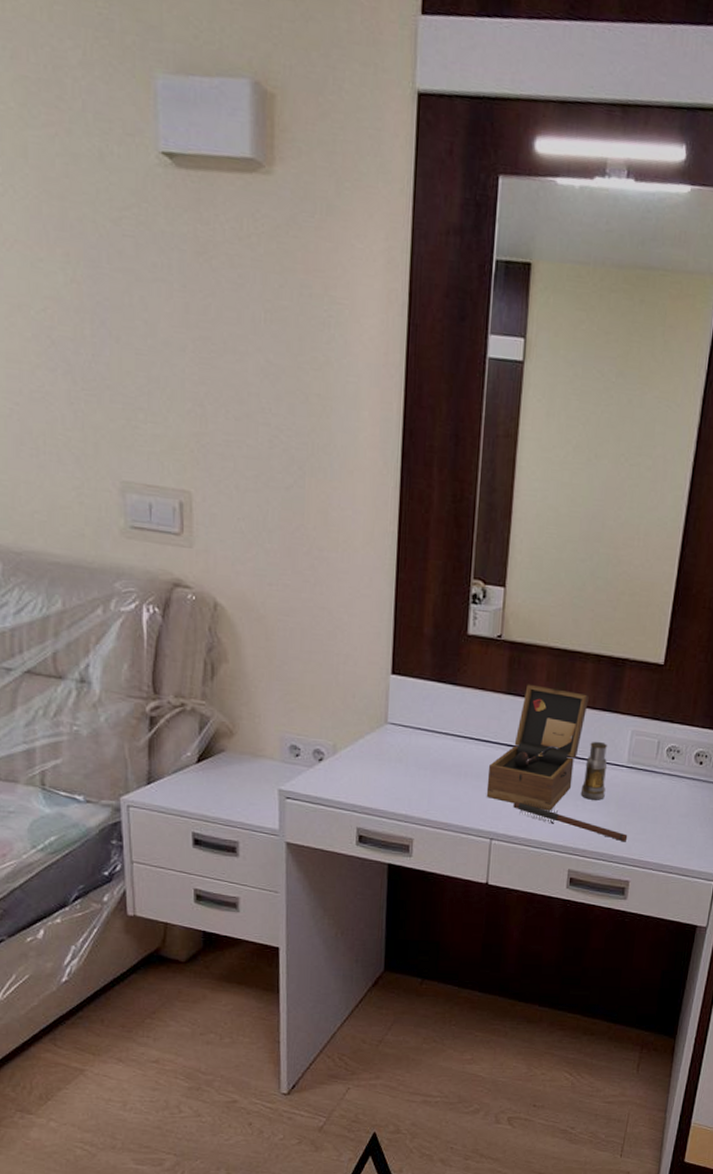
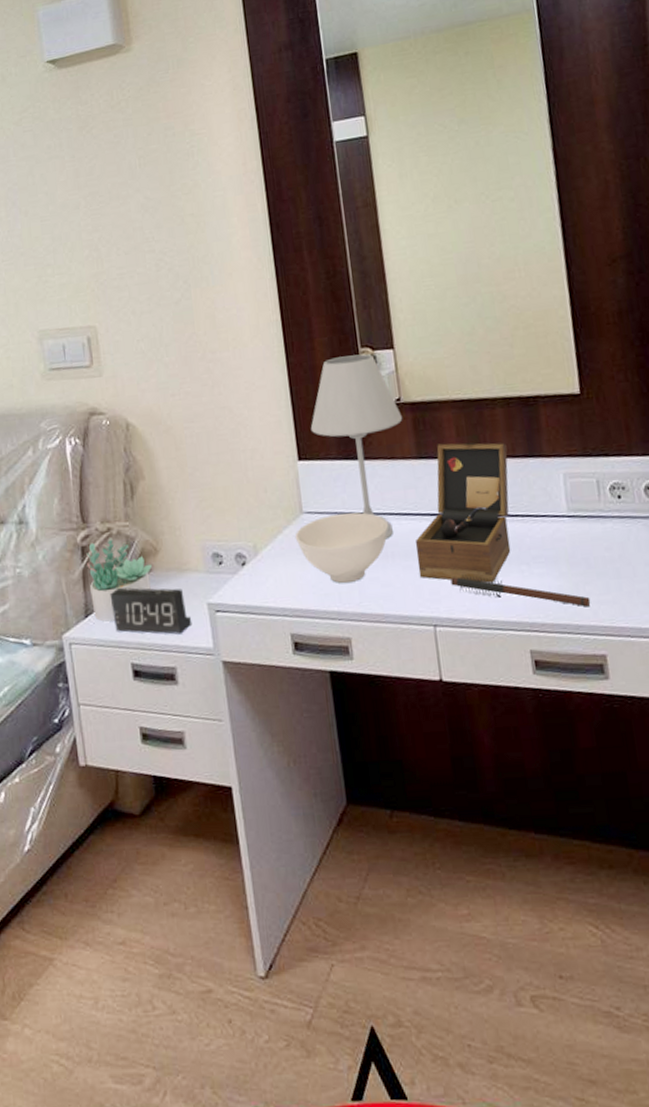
succulent plant: none [155,712,226,793] -> present [86,536,153,623]
alarm clock: none [176,761,261,813] -> present [110,587,192,635]
bowl: none [375,729,468,793] -> present [294,512,389,584]
table lamp: none [409,583,500,759] -> present [310,354,403,538]
perfume bottle: present [580,741,608,800] -> none [520,492,552,562]

